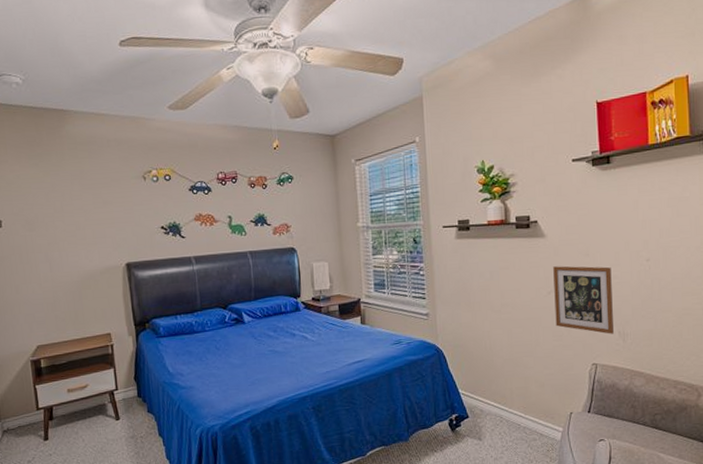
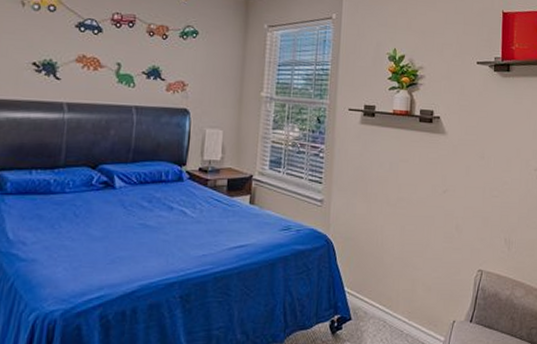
picture frame: present [553,266,614,334] -> none [447,165,503,241]

